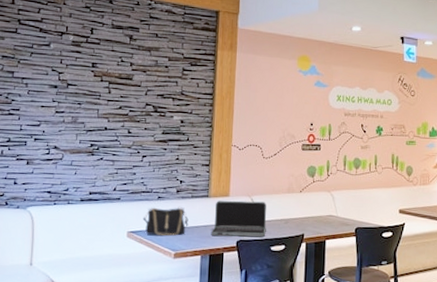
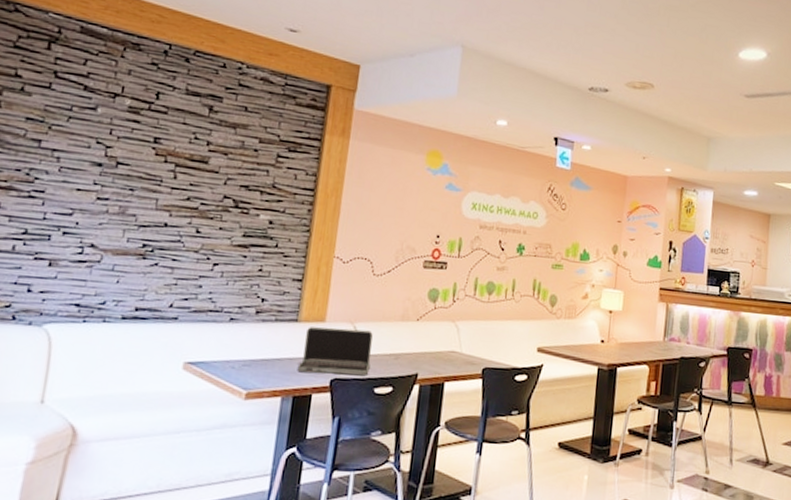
handbag: present [142,206,189,236] -> none [206,331,269,370]

